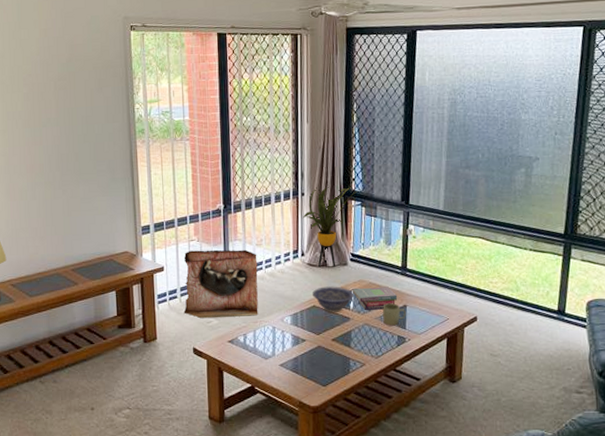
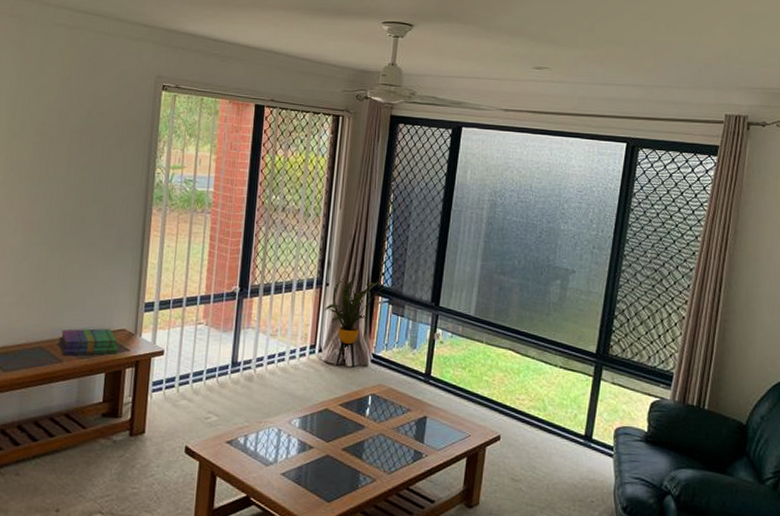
books: none [71,252,124,279] -> present [58,328,118,356]
cat bed: present [183,249,259,319] -> none [180,335,270,415]
decorative bowl: present [313,286,354,312] -> none [326,388,372,418]
books: present [352,287,398,310] -> none [369,393,418,419]
mug: present [382,303,406,326] -> none [399,413,425,439]

